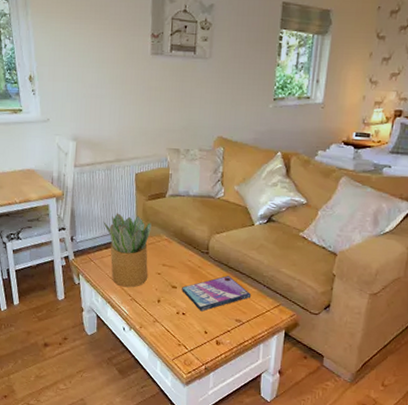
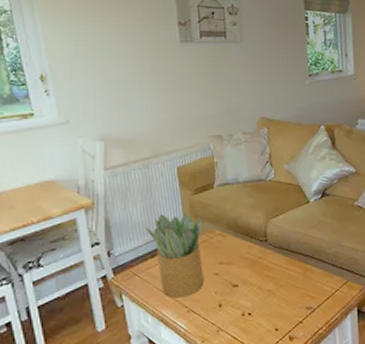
video game case: present [182,276,252,311] -> none [244,261,318,307]

